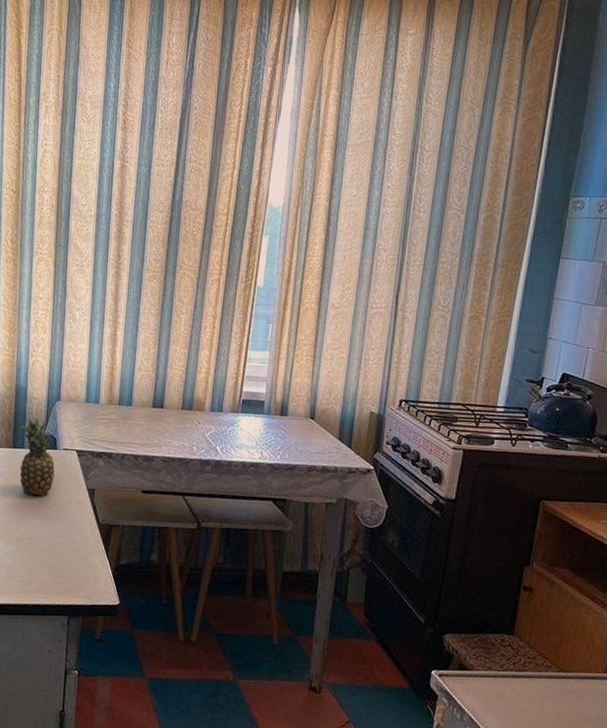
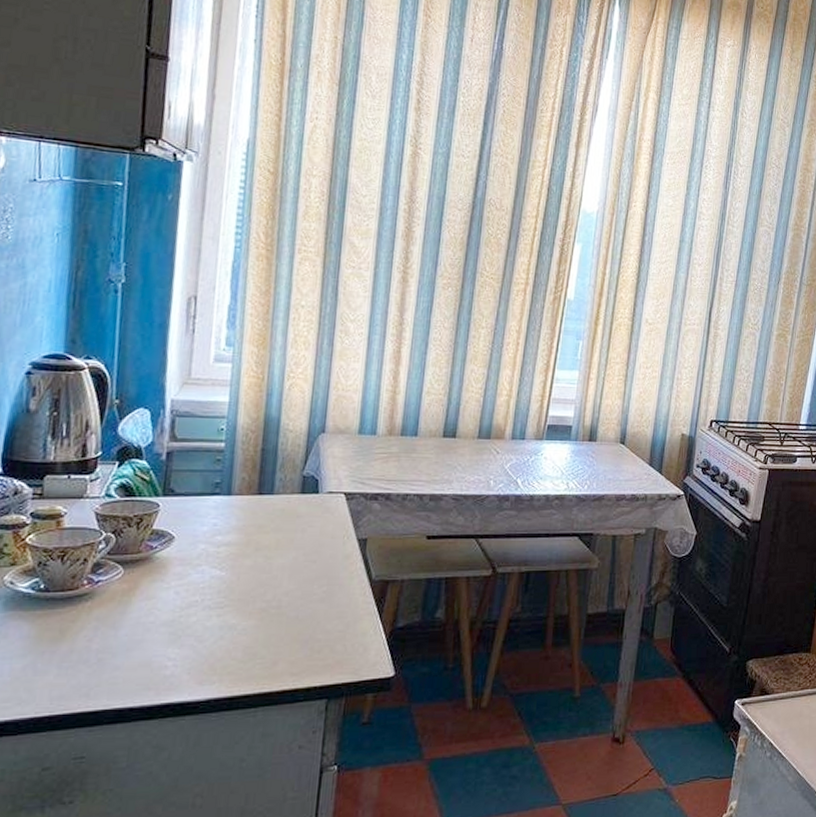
fruit: present [19,417,55,496] -> none [266,454,315,554]

